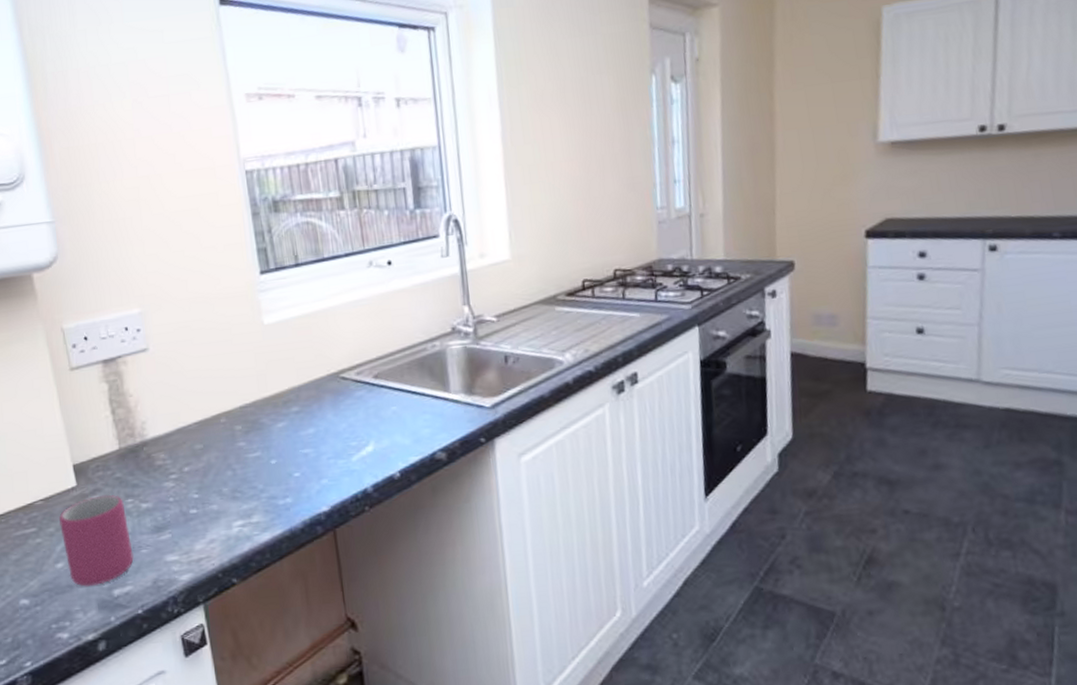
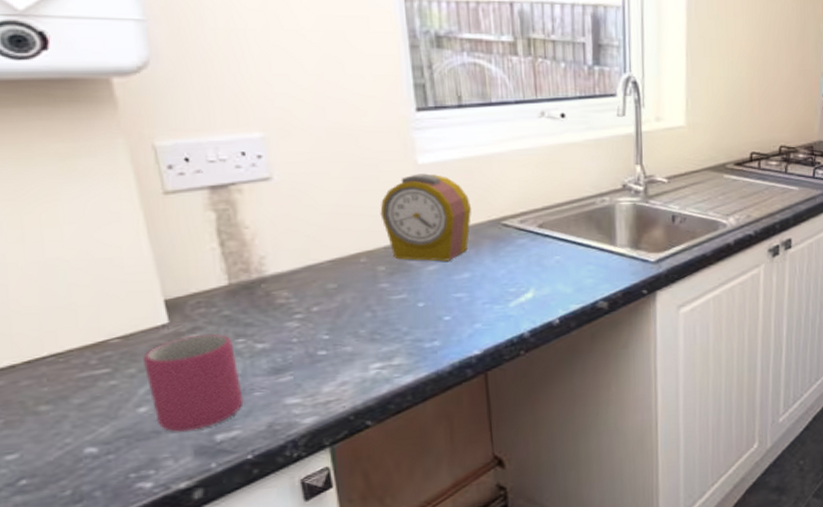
alarm clock: none [235,333,313,418] -> present [380,173,471,261]

